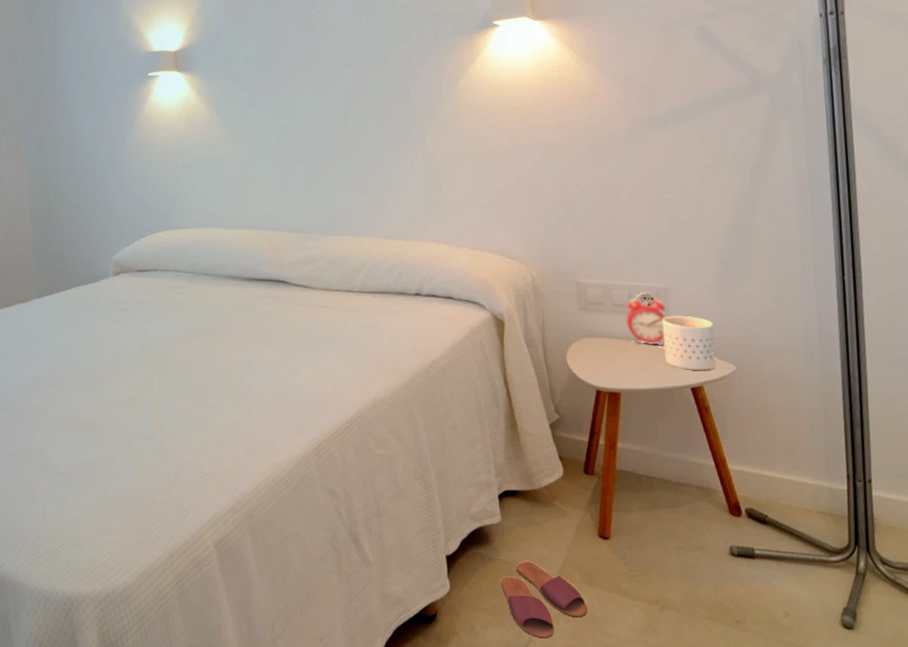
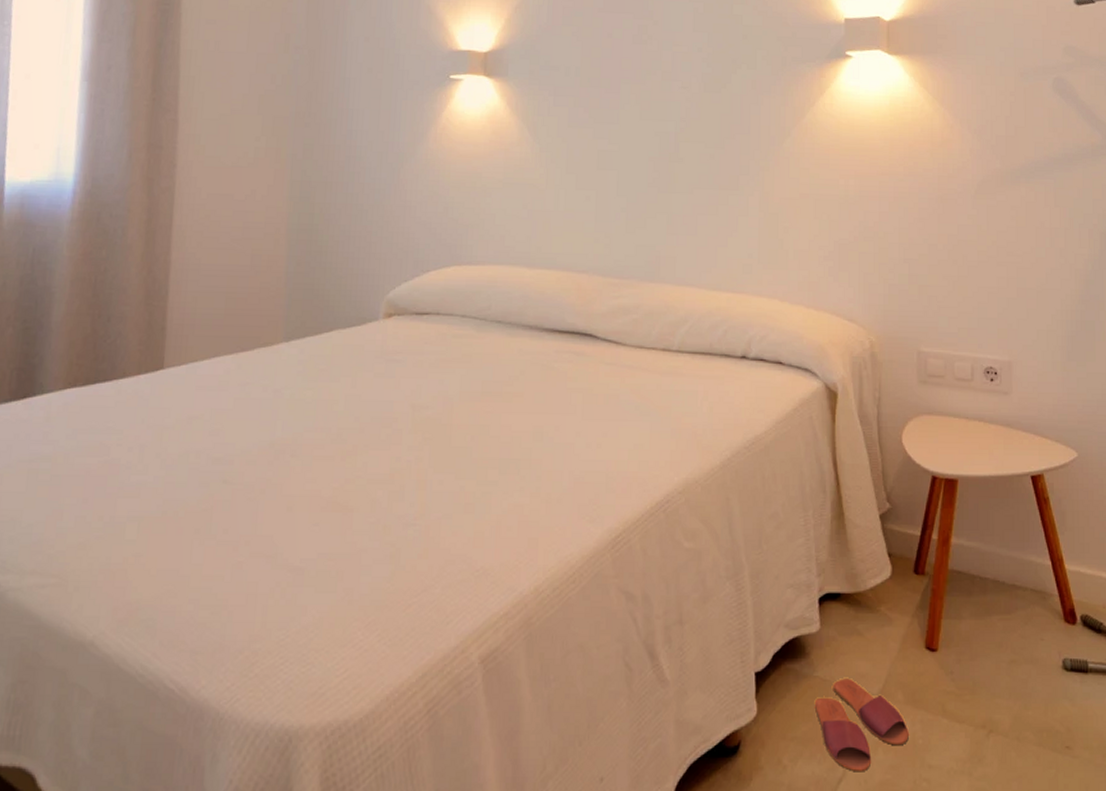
alarm clock: present [626,292,666,346] -> none [967,366,1009,427]
mug: present [662,315,716,371] -> none [1004,393,1058,457]

